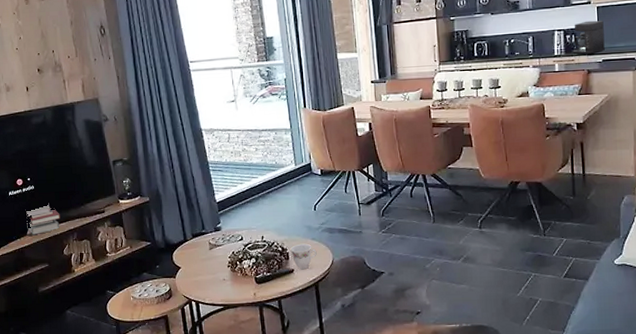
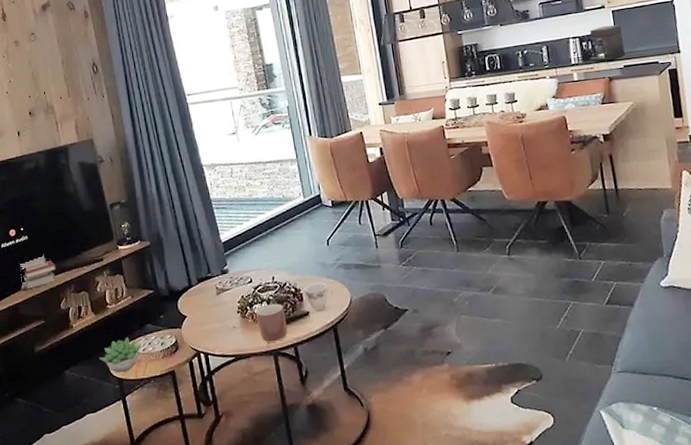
succulent plant: none [99,284,138,315] -> present [100,337,142,374]
mug: none [244,260,273,296] -> present [255,303,288,344]

